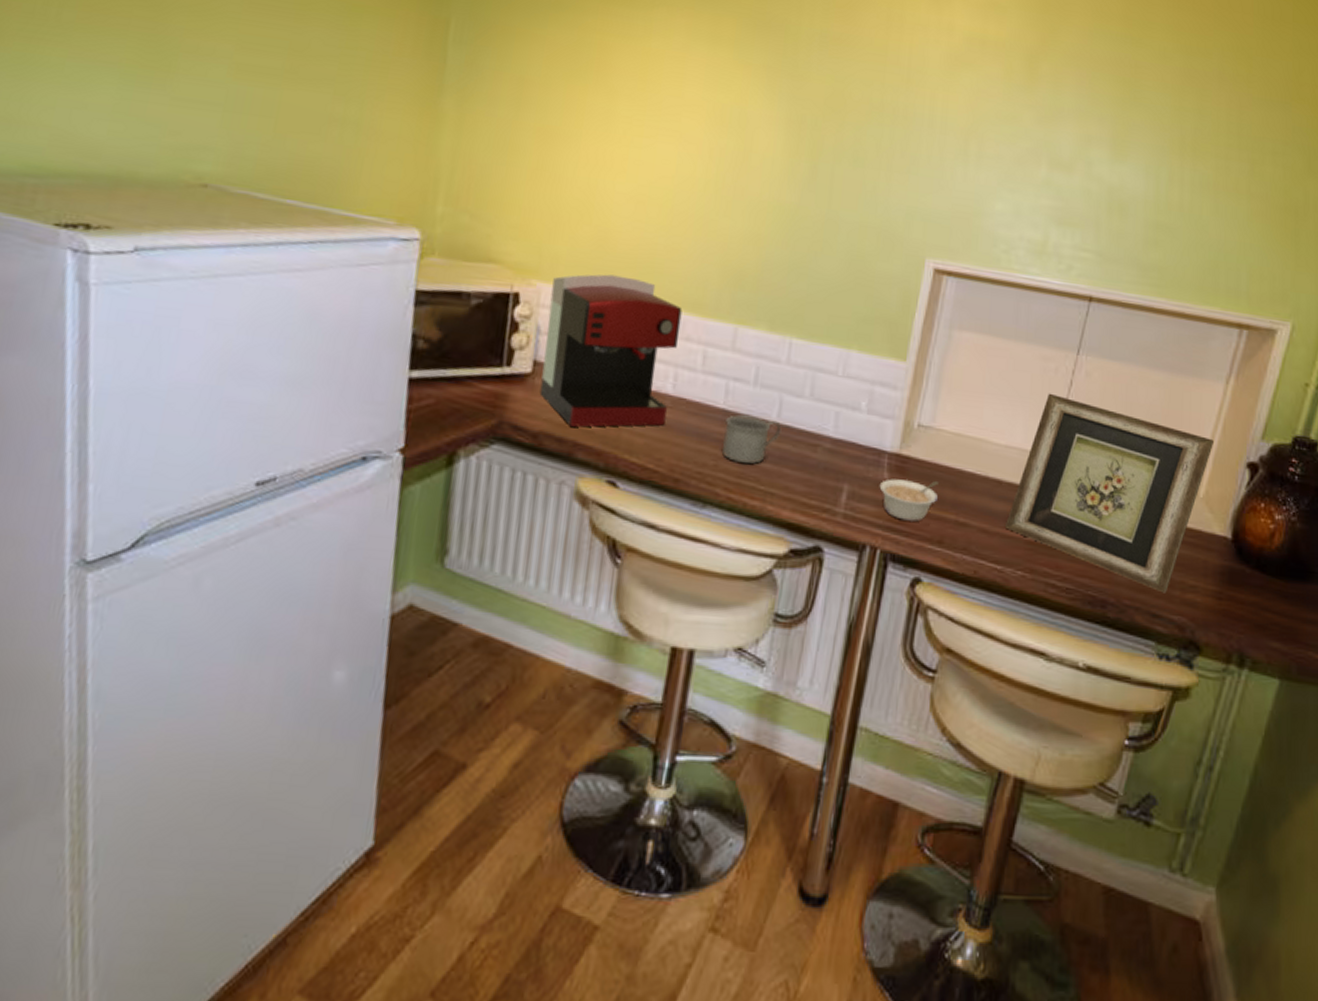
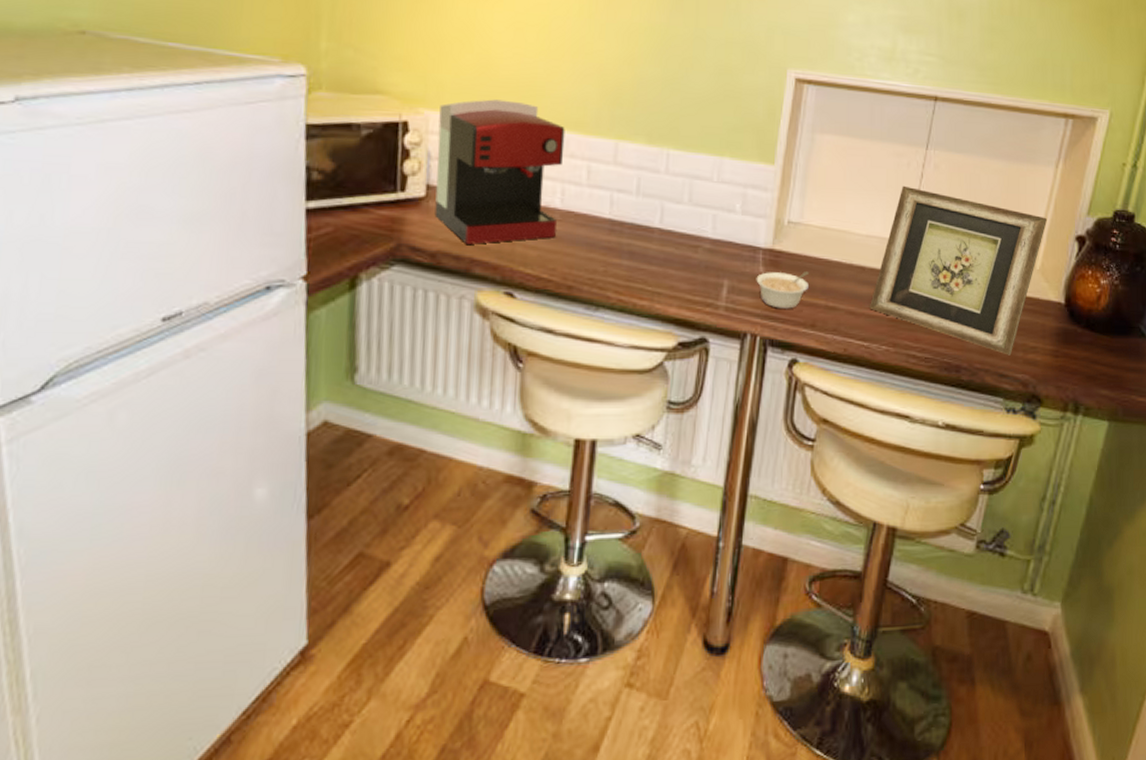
mug: present [722,415,782,464] -> none [610,223,664,267]

